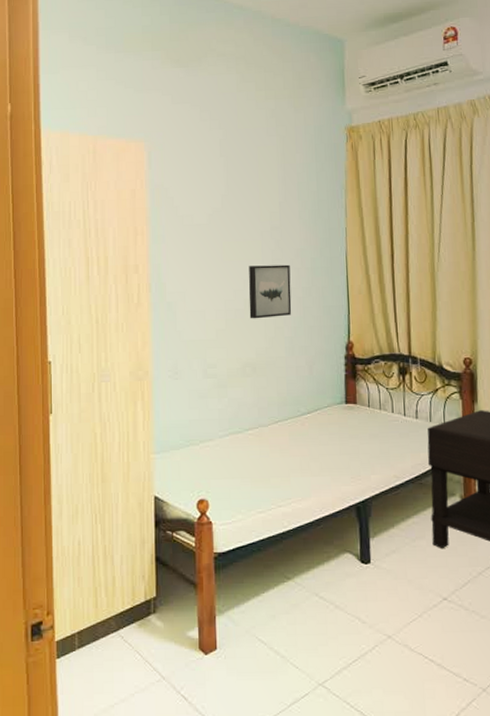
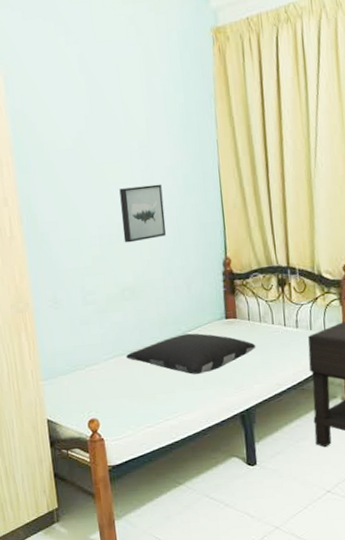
pillow: none [242,415,375,459] -> present [126,333,256,375]

